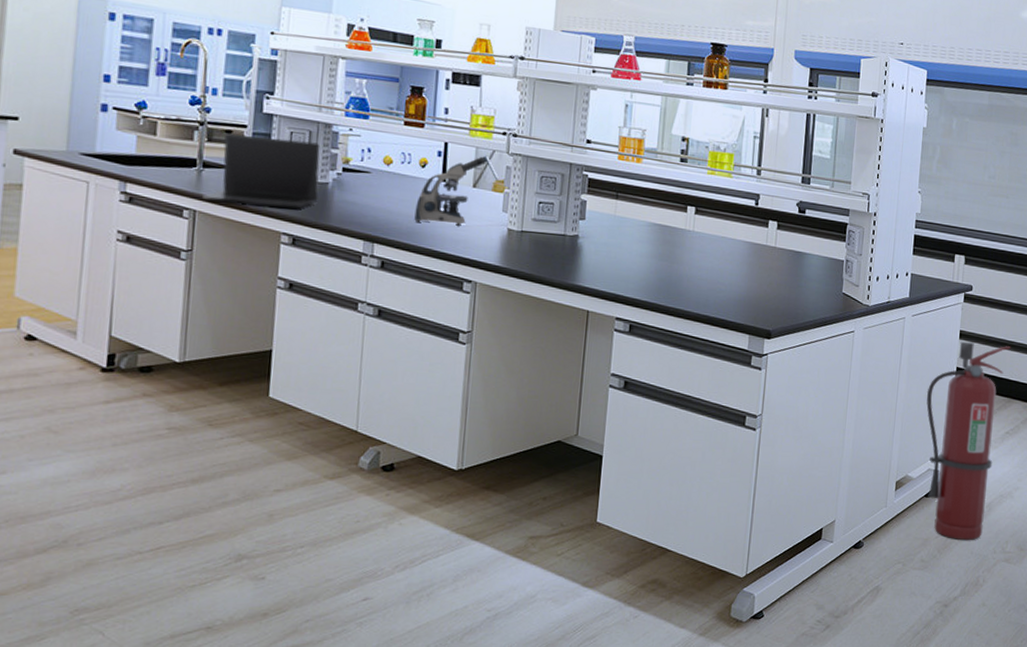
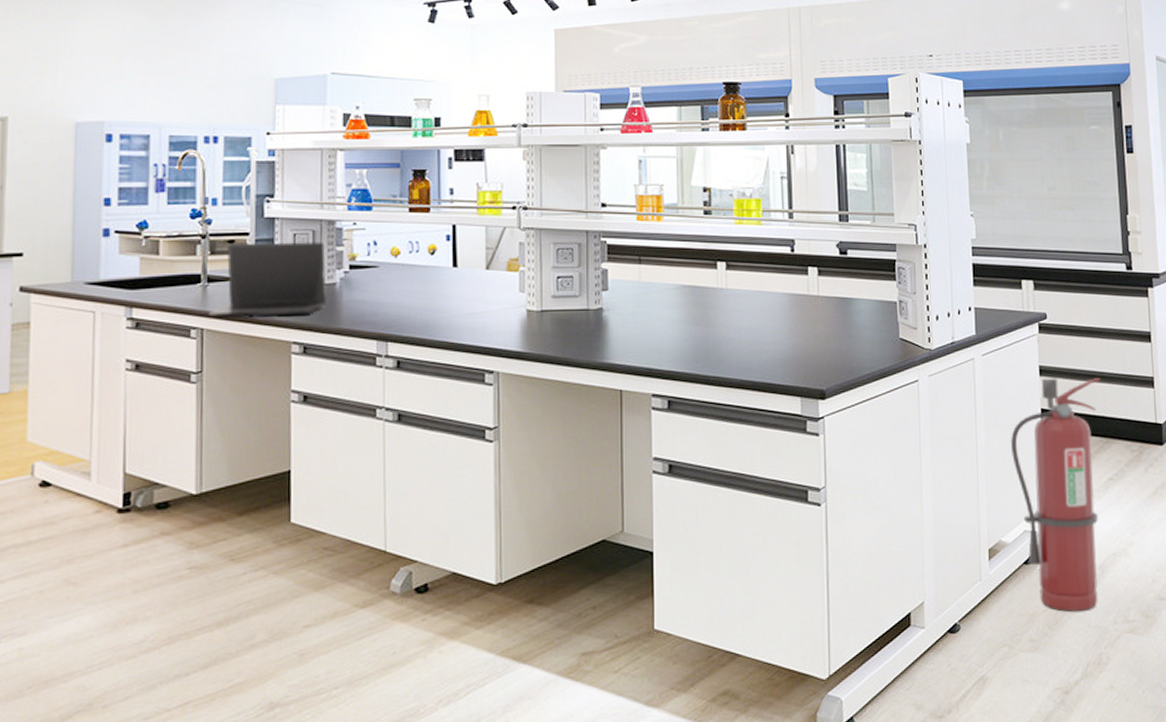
microscope: present [414,155,500,226] -> none [428,233,513,315]

